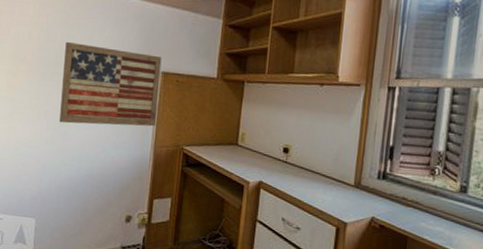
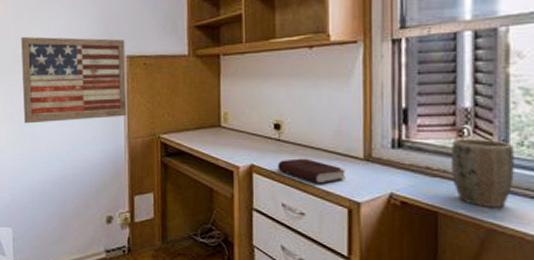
book: none [282,179,339,204] -> present [277,158,347,184]
plant pot: none [422,176,472,237] -> present [452,138,514,207]

